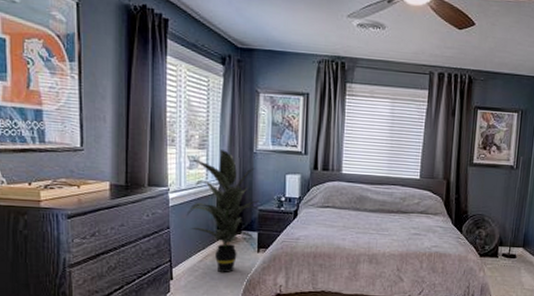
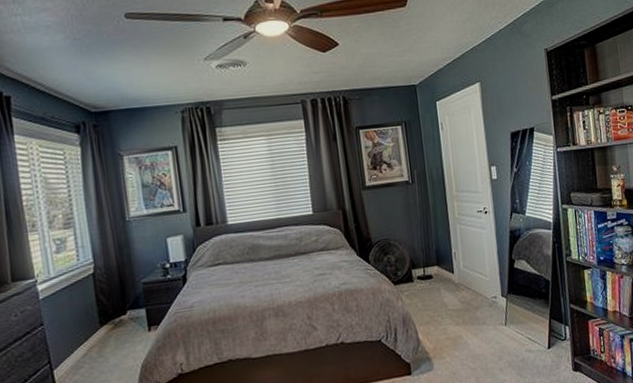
indoor plant: present [186,150,259,274] -> none [55,224,142,364]

